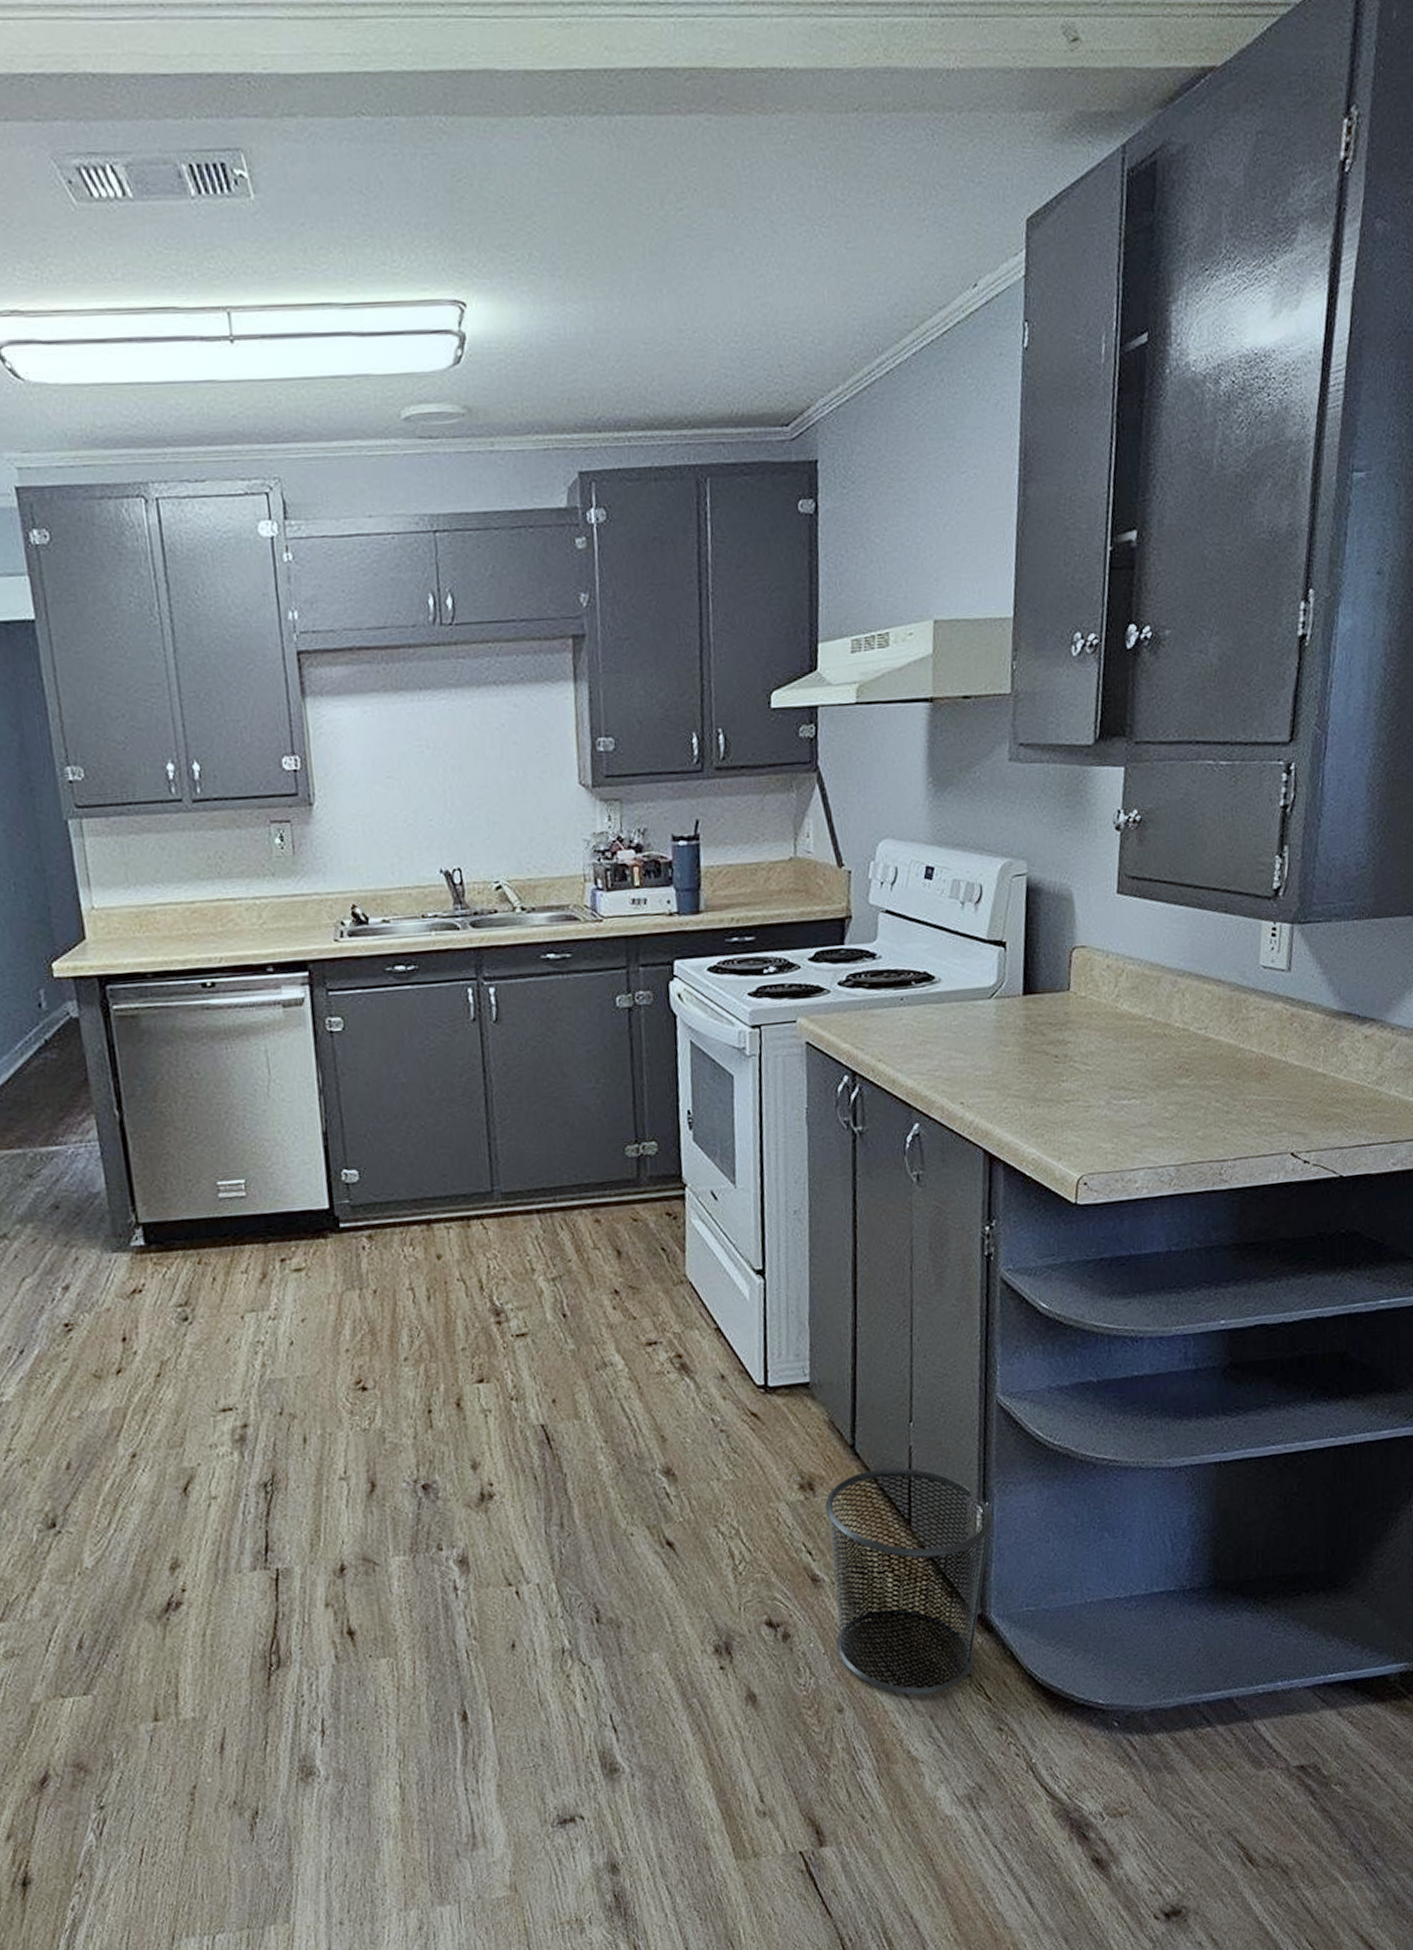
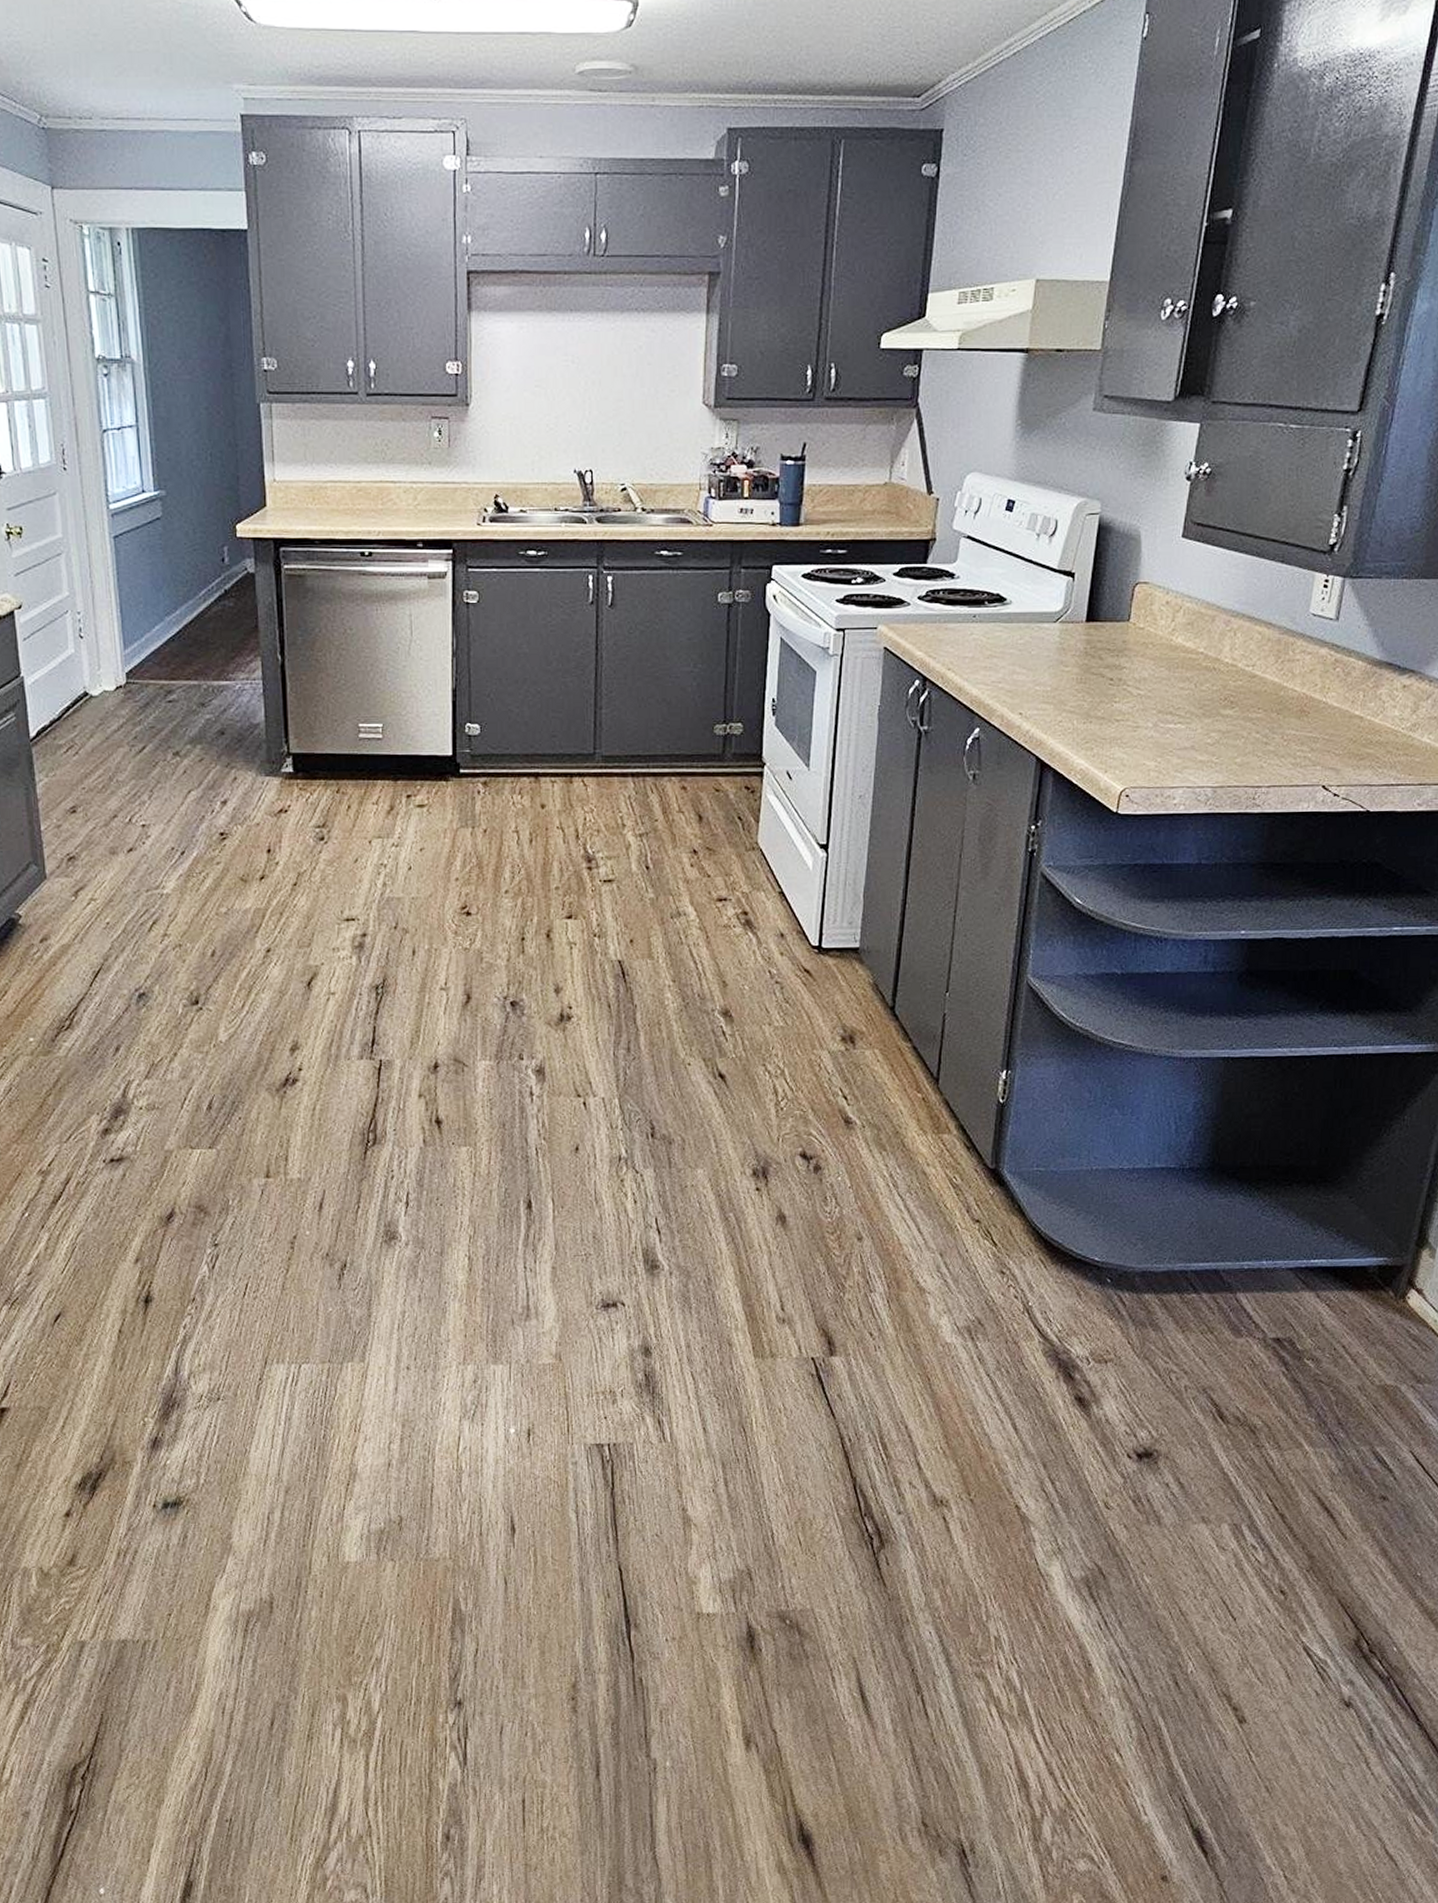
waste bin: present [825,1467,993,1696] -> none [862,1030,1013,1234]

